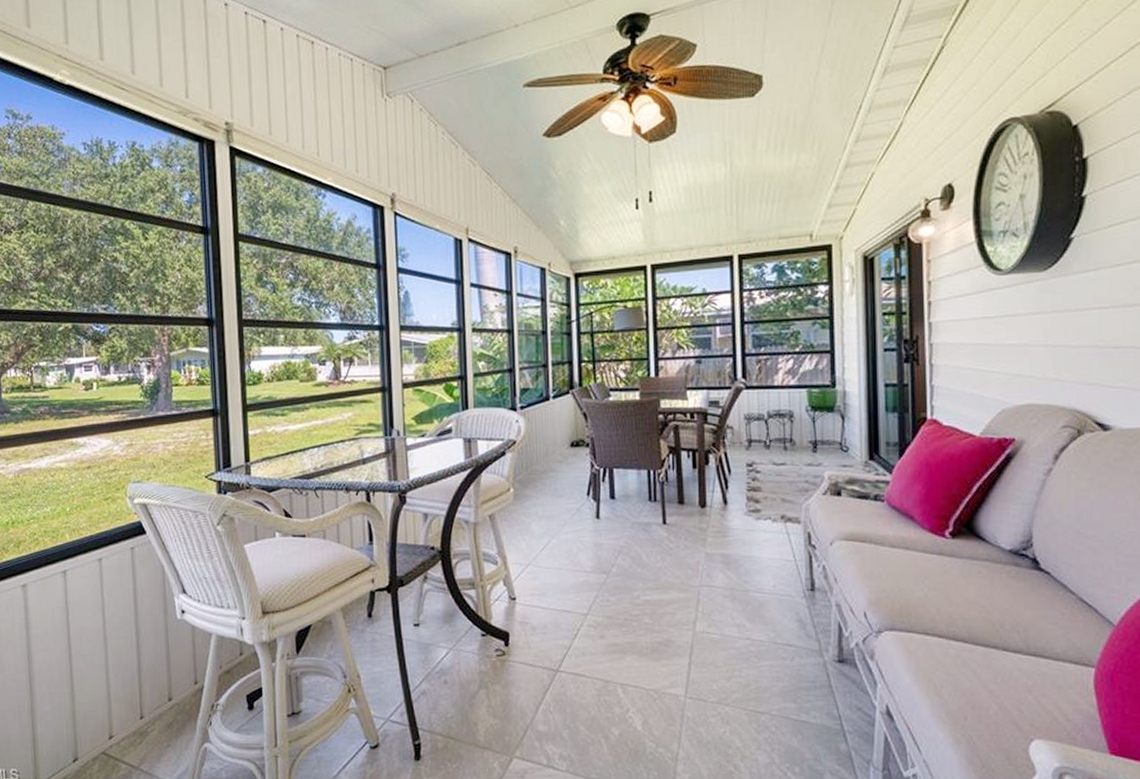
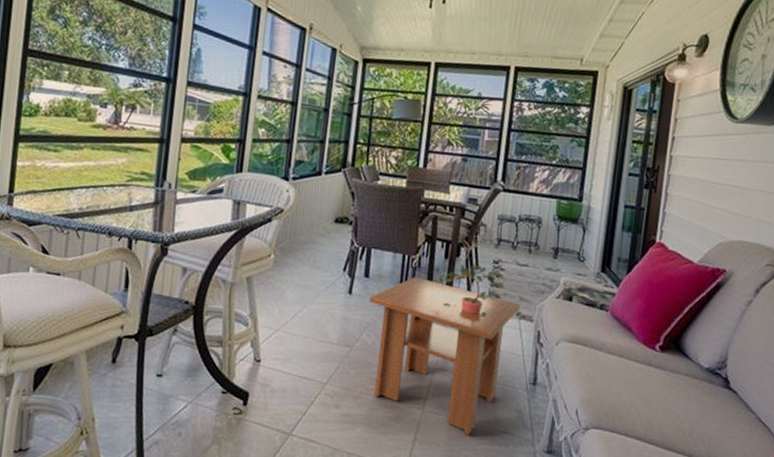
coffee table: none [618,491,784,653] -> present [368,276,520,436]
potted plant: none [683,468,761,524] -> present [432,262,504,316]

